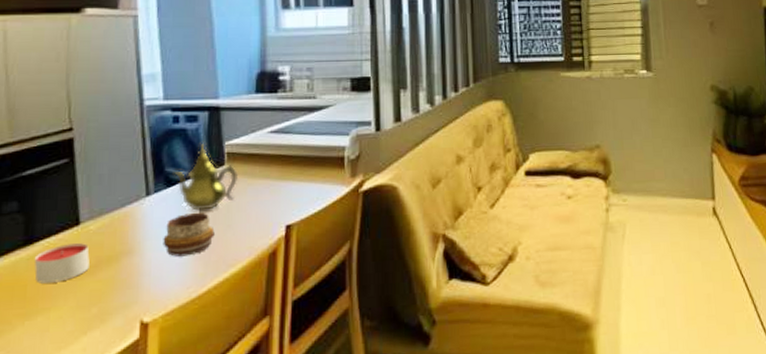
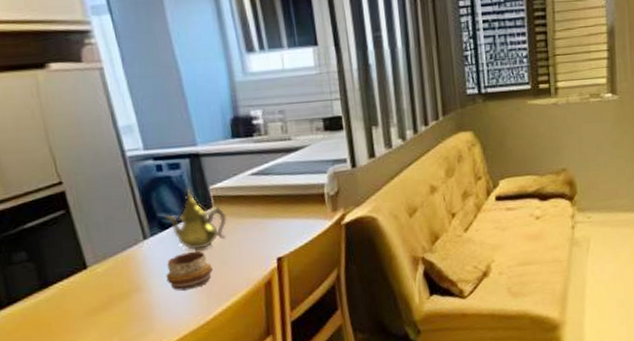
candle: present [34,243,90,284] -> none [52,284,104,320]

